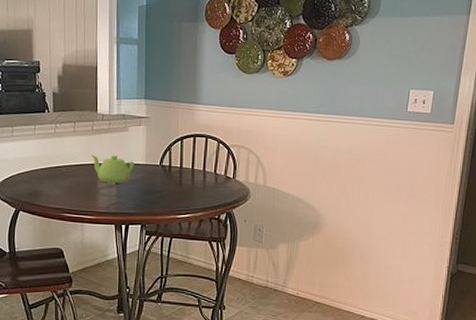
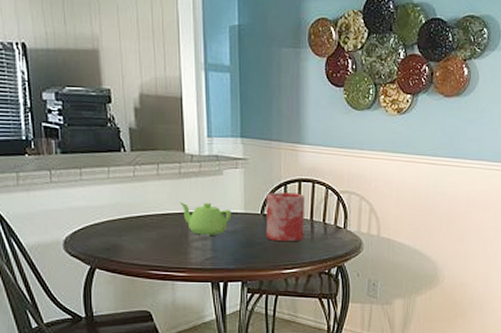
vase: none [164,146,198,190] -> present [266,192,304,242]

